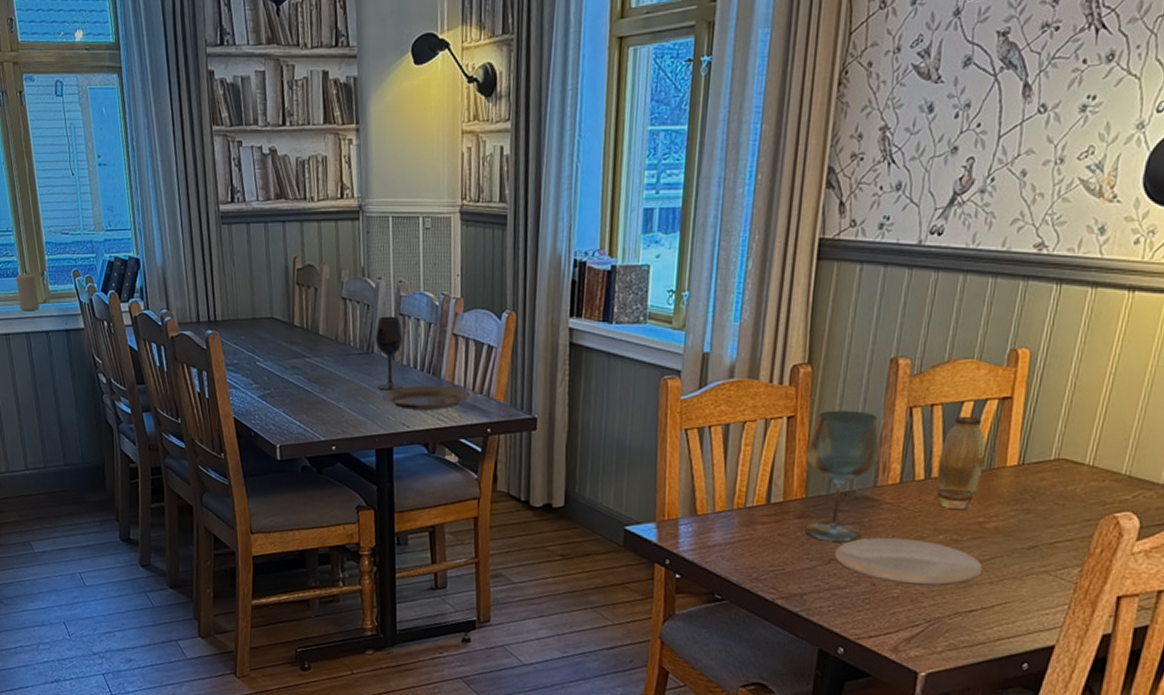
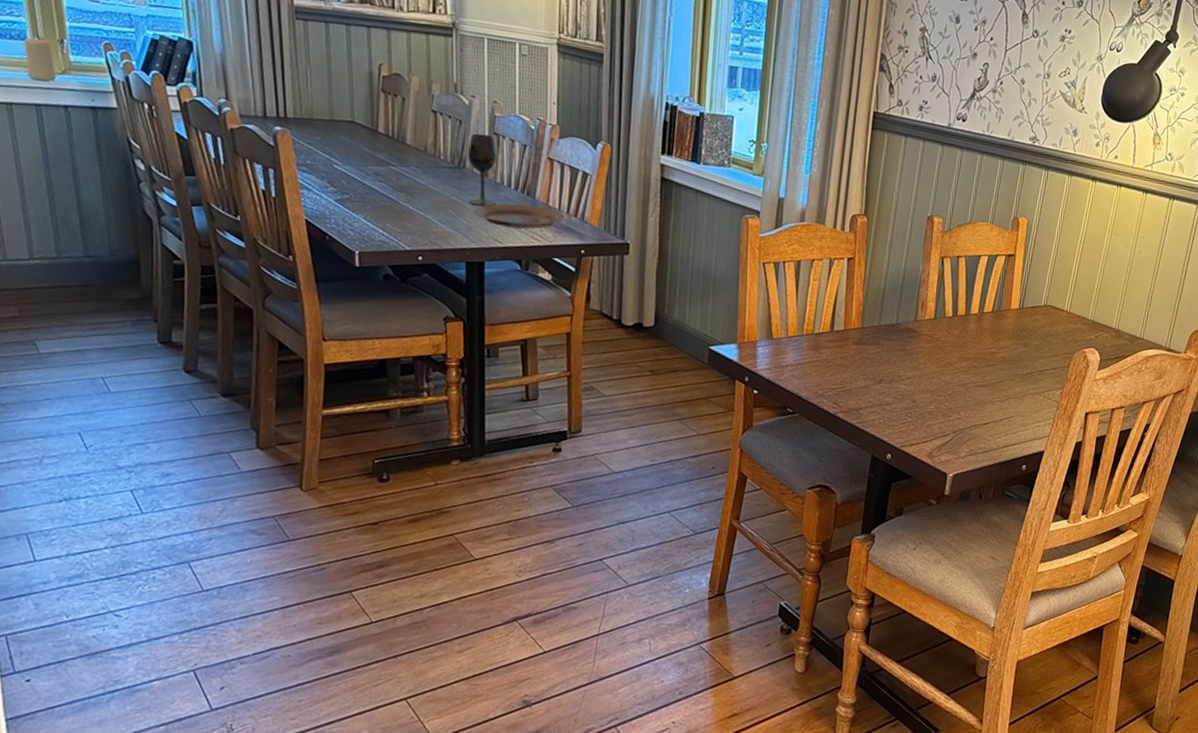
wine glass: present [805,410,881,542] -> none [861,255,920,366]
plate: present [834,537,983,587] -> none [884,362,994,404]
vase: present [936,416,986,510] -> none [961,267,997,342]

